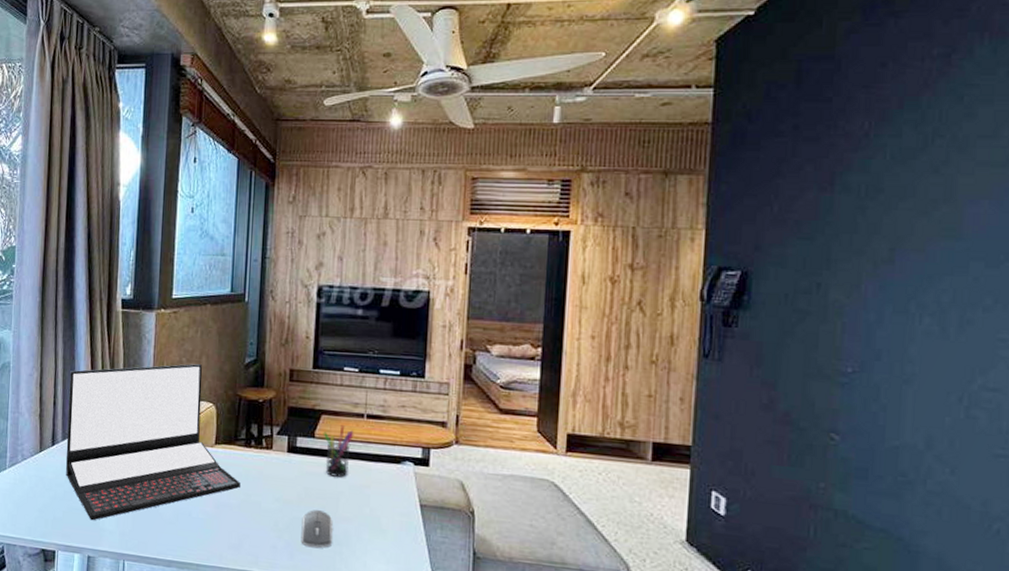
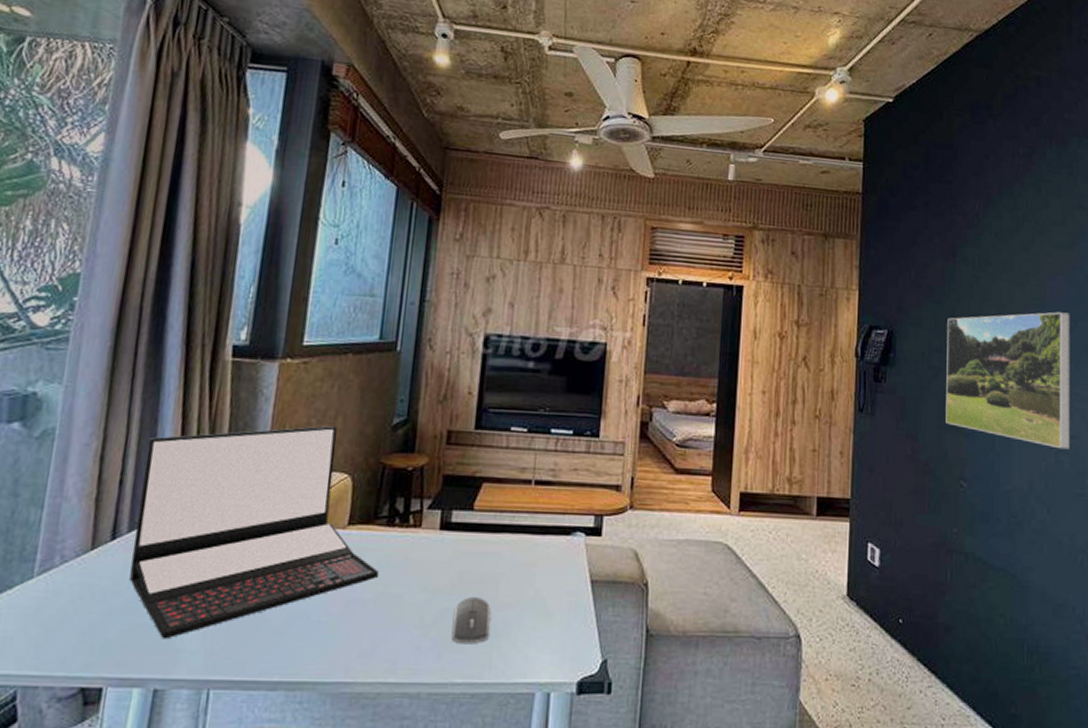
pen holder: present [323,425,354,477] -> none [483,494,520,556]
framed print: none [813,243,999,404] -> present [946,312,1071,450]

